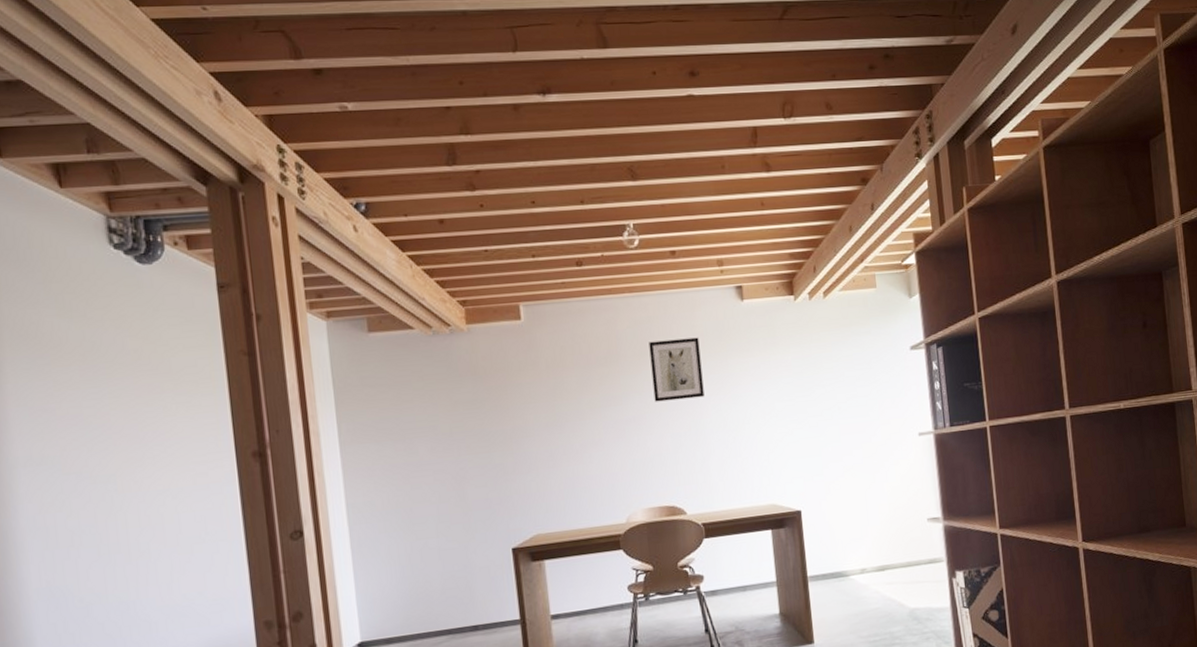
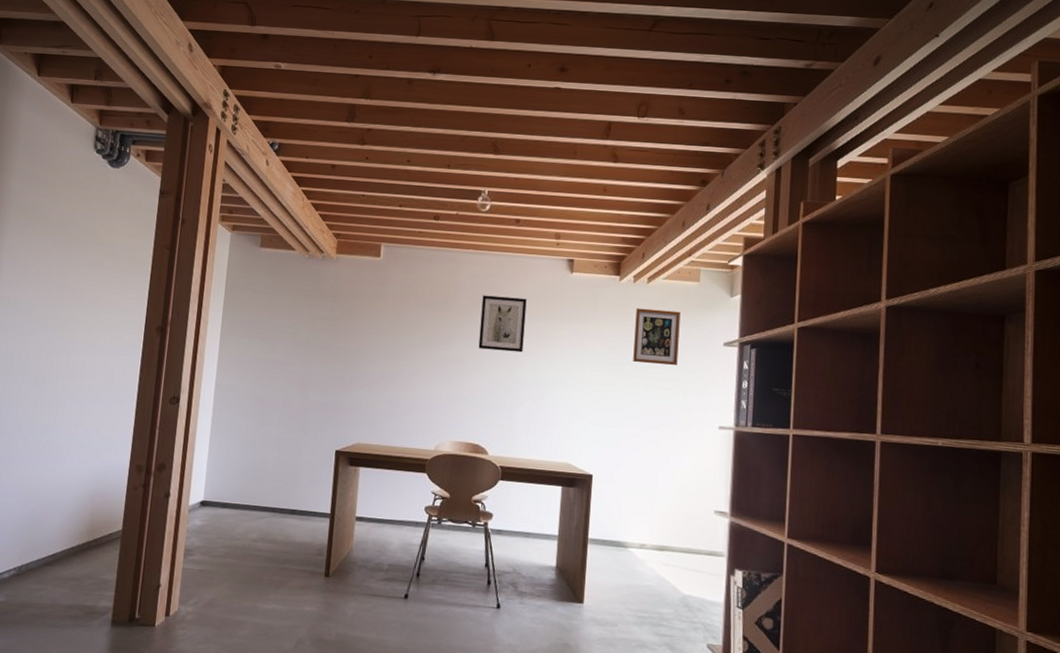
wall art: none [817,322,868,385] -> present [633,308,681,365]

